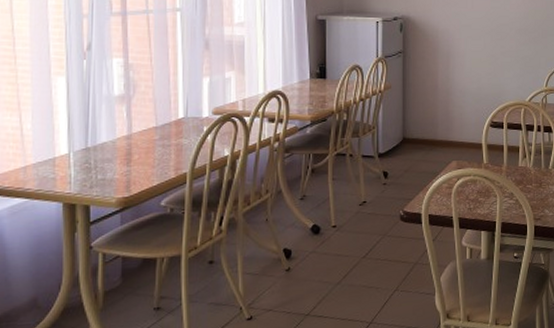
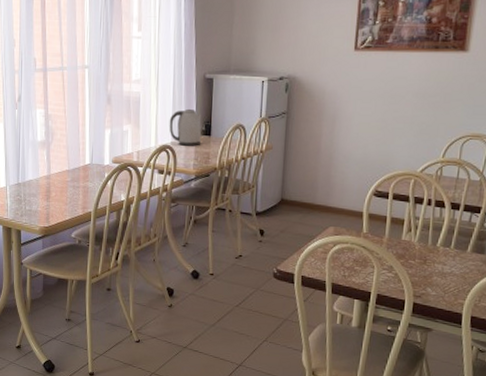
kettle: none [279,51,316,91] -> present [169,108,202,146]

